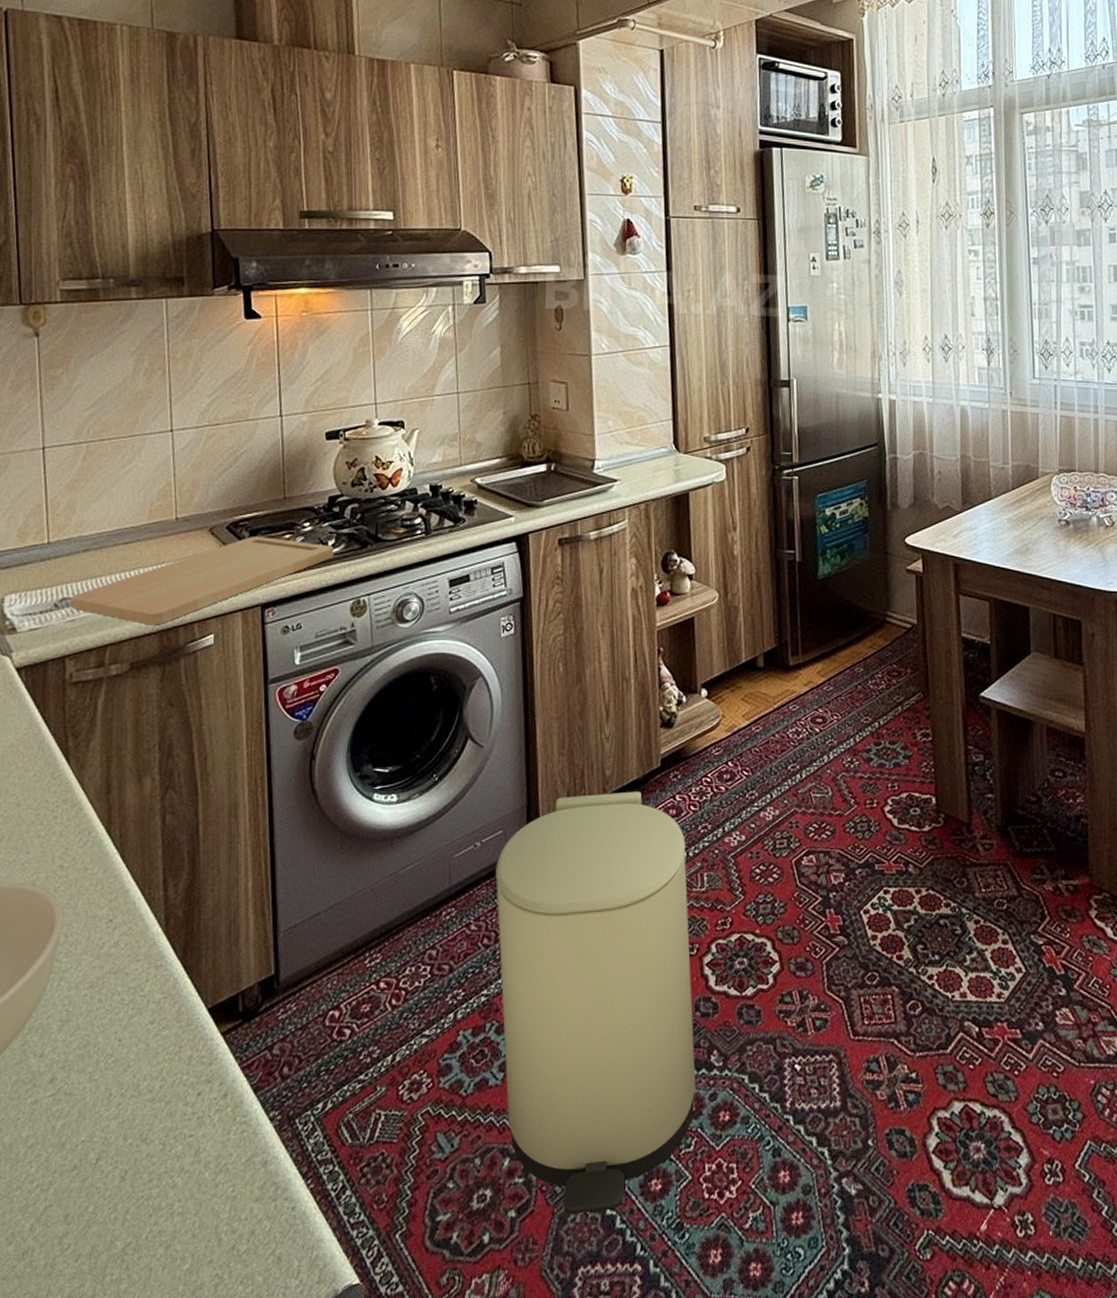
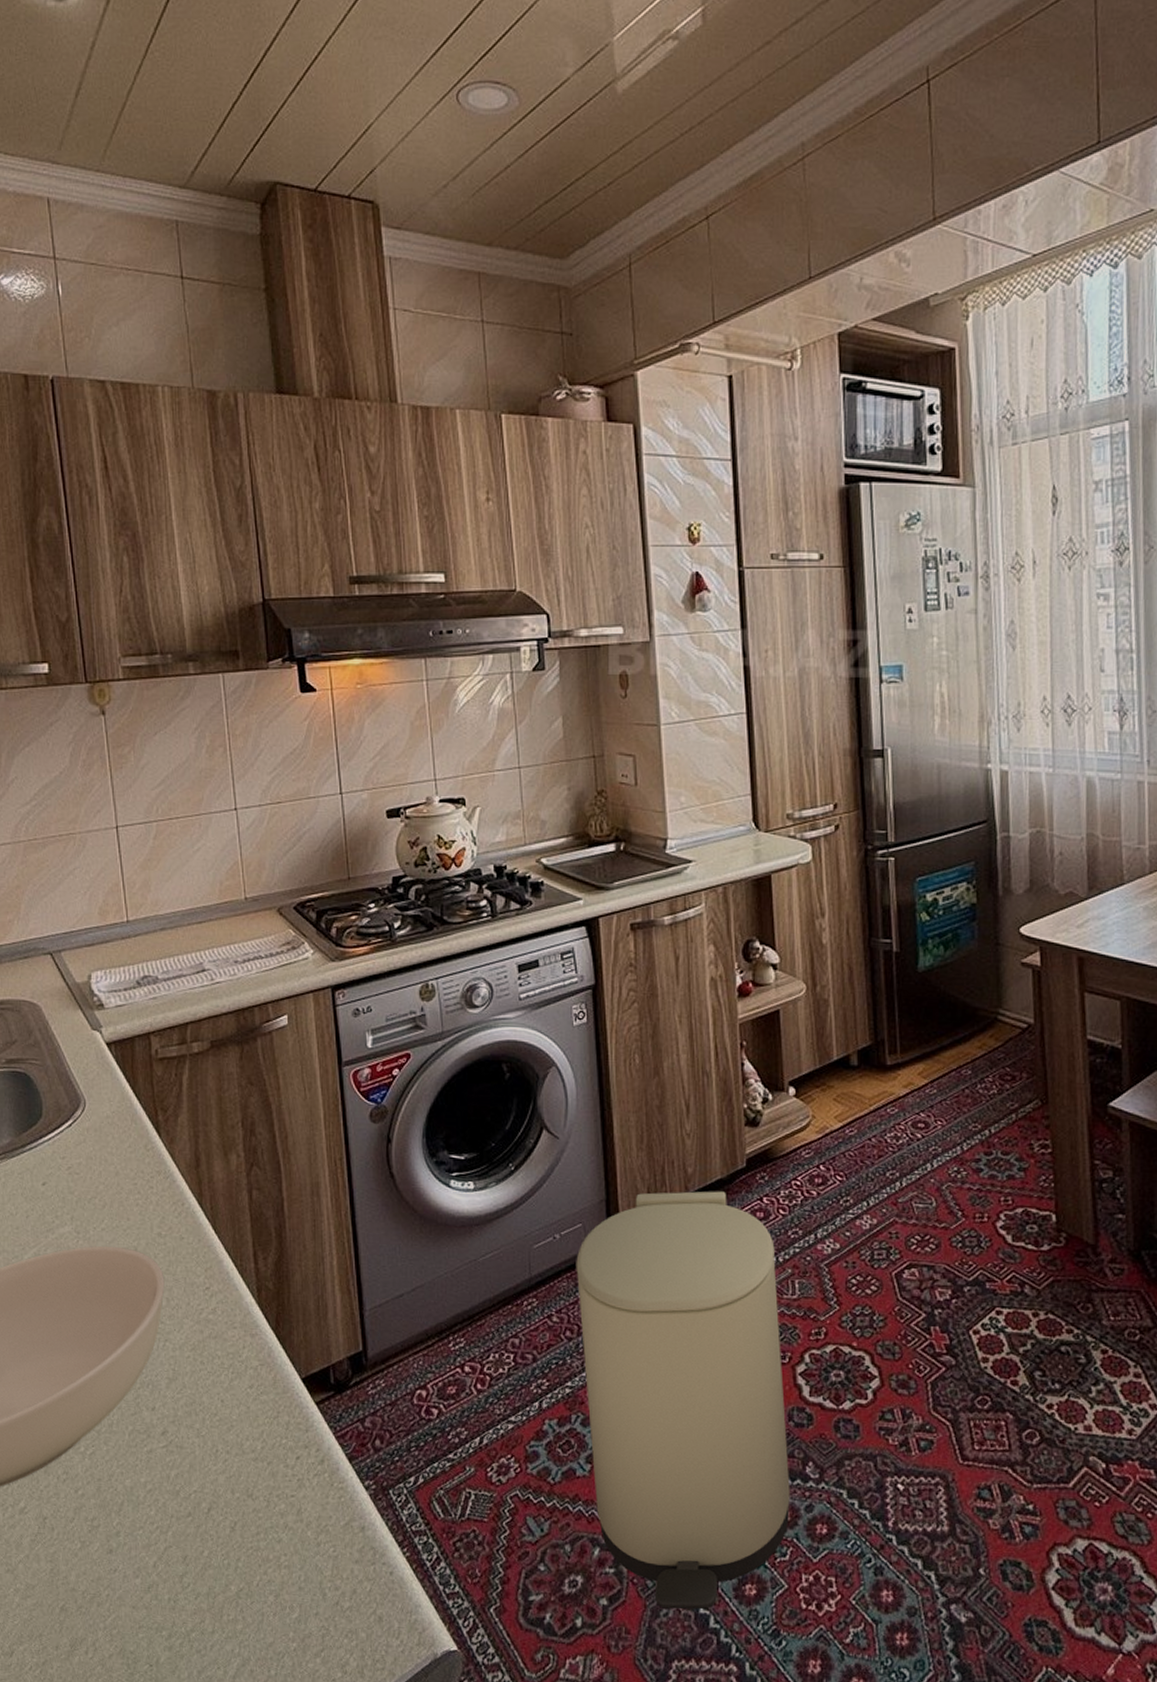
cutting board: present [71,537,334,625] -> none [152,917,401,1005]

